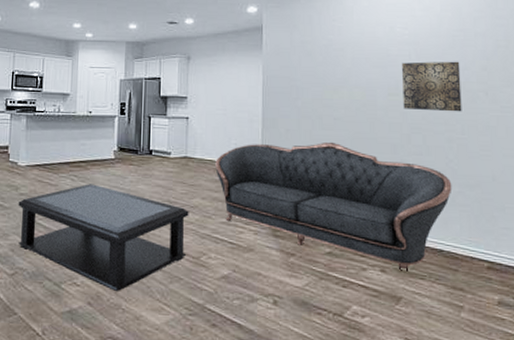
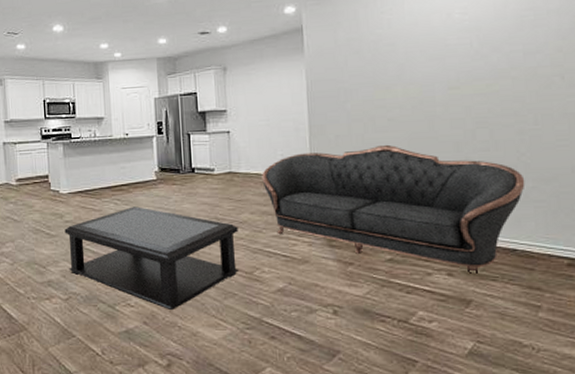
wall art: present [401,61,462,112] -> none [461,44,534,103]

